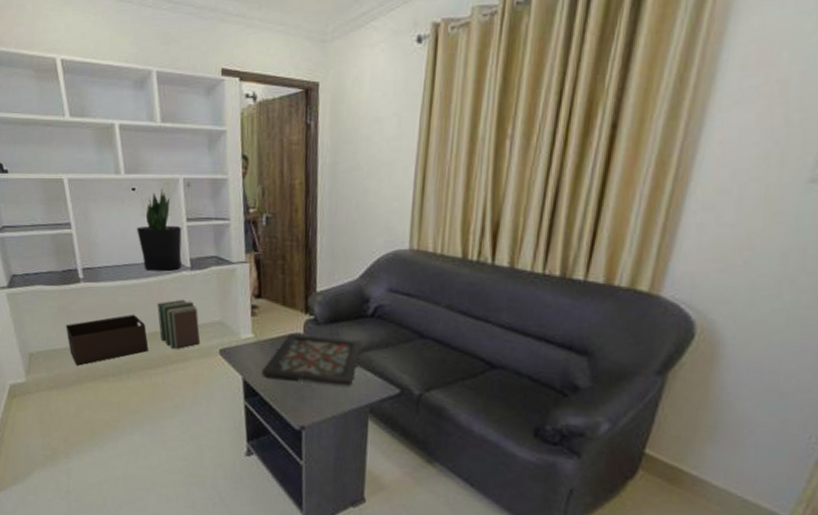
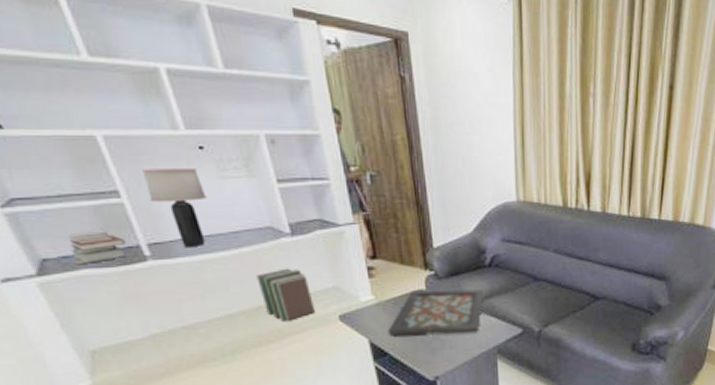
books: none [31,252,68,282] -> present [66,228,126,265]
storage basket: present [66,314,149,366] -> none [138,290,254,356]
table lamp: none [89,205,131,275] -> present [142,167,207,248]
planter: present [136,188,182,272] -> none [213,146,279,241]

